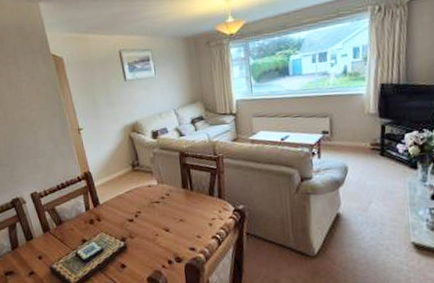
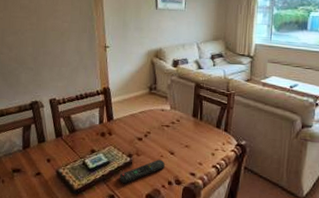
remote control: none [116,238,162,270] -> present [119,159,165,184]

